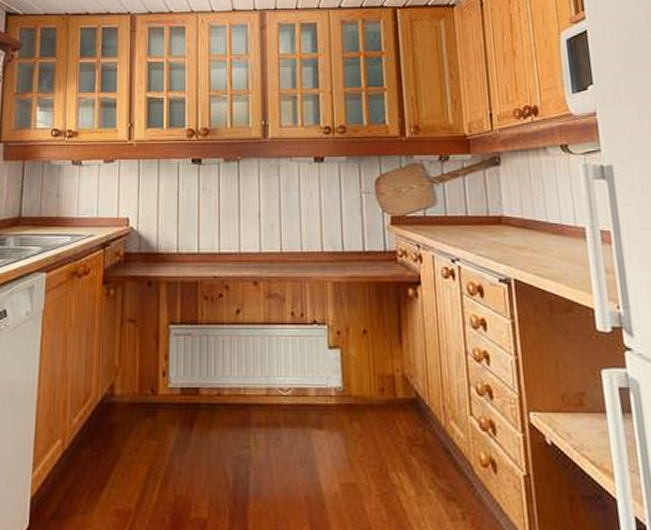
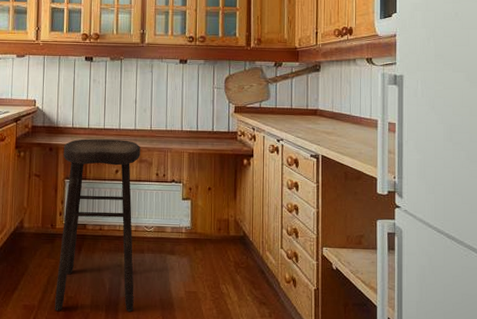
stool: none [159,268,269,517] -> present [55,139,140,312]

